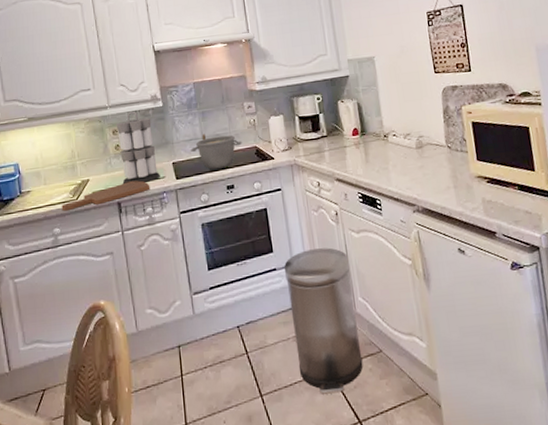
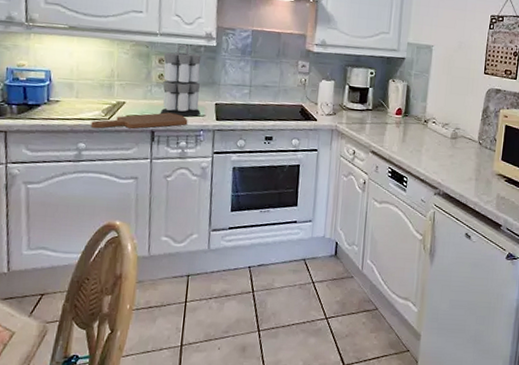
cooking pot: present [190,133,243,170] -> none [235,81,290,120]
pedal bin: present [284,247,363,394] -> none [299,210,367,339]

